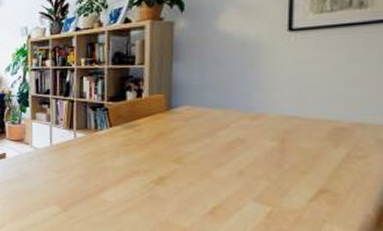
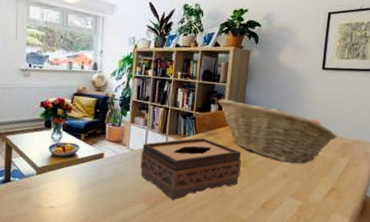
tissue box: none [46,131,174,203] -> present [140,138,241,200]
fruit basket: none [135,84,324,157] -> present [217,99,338,163]

